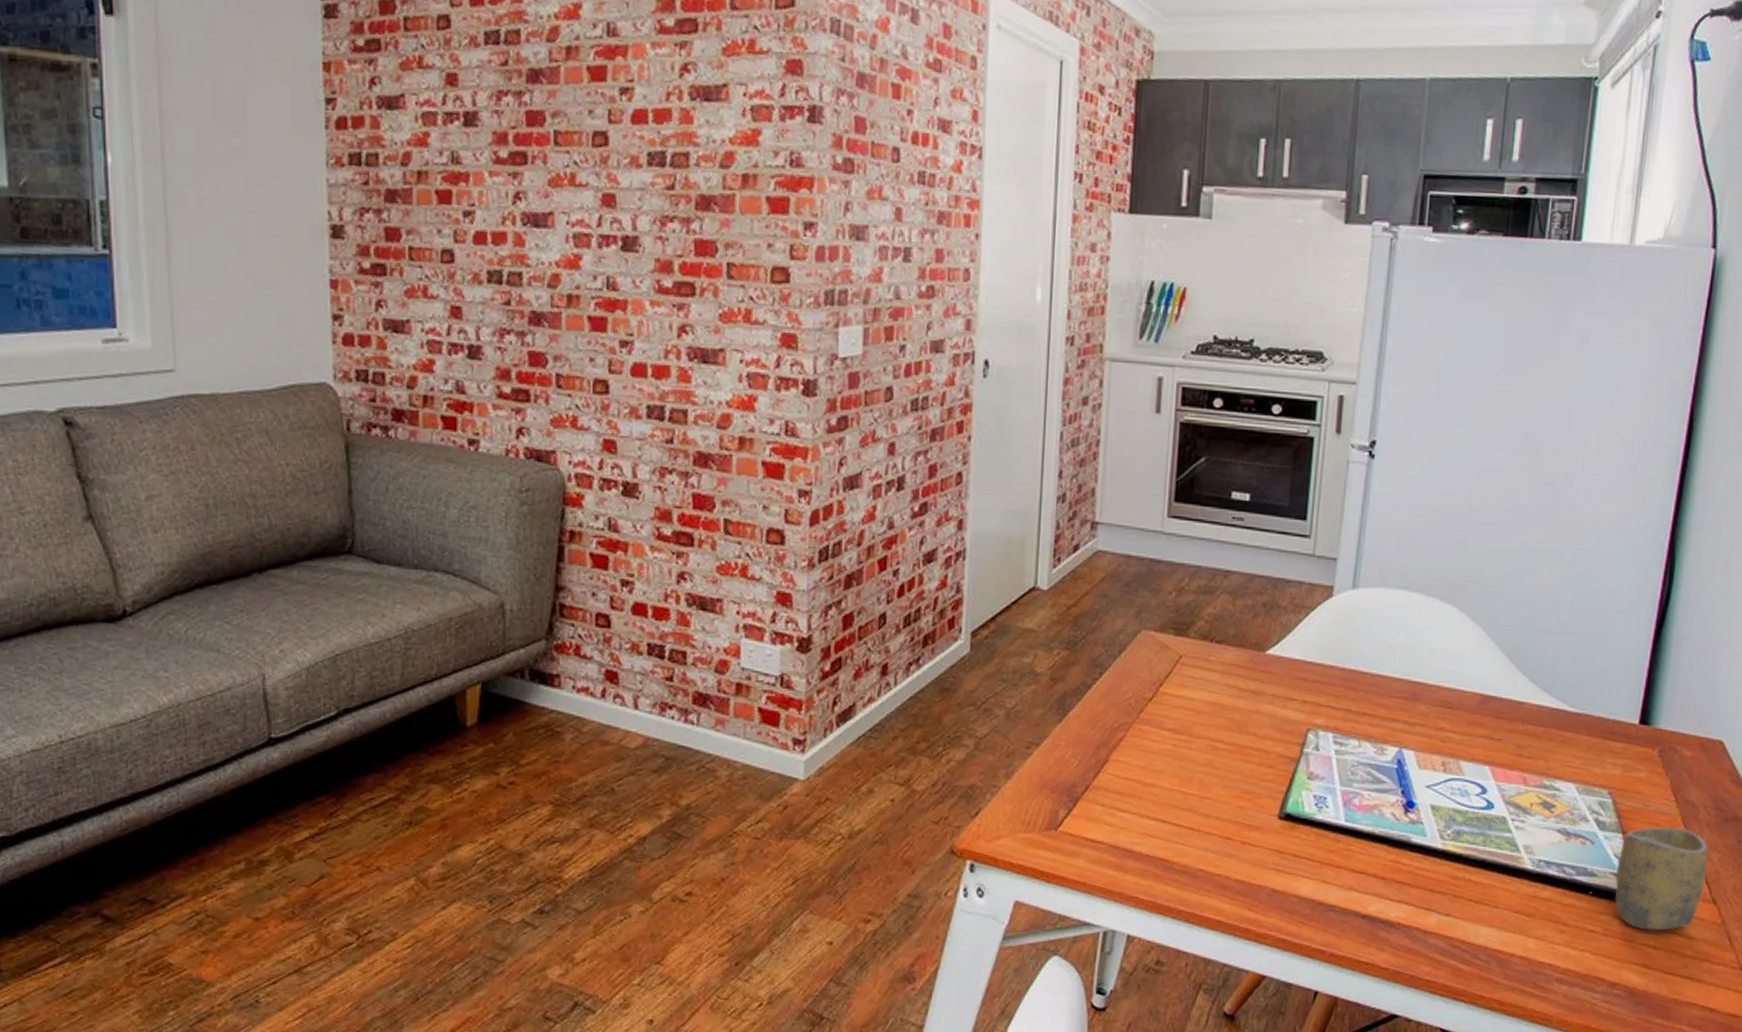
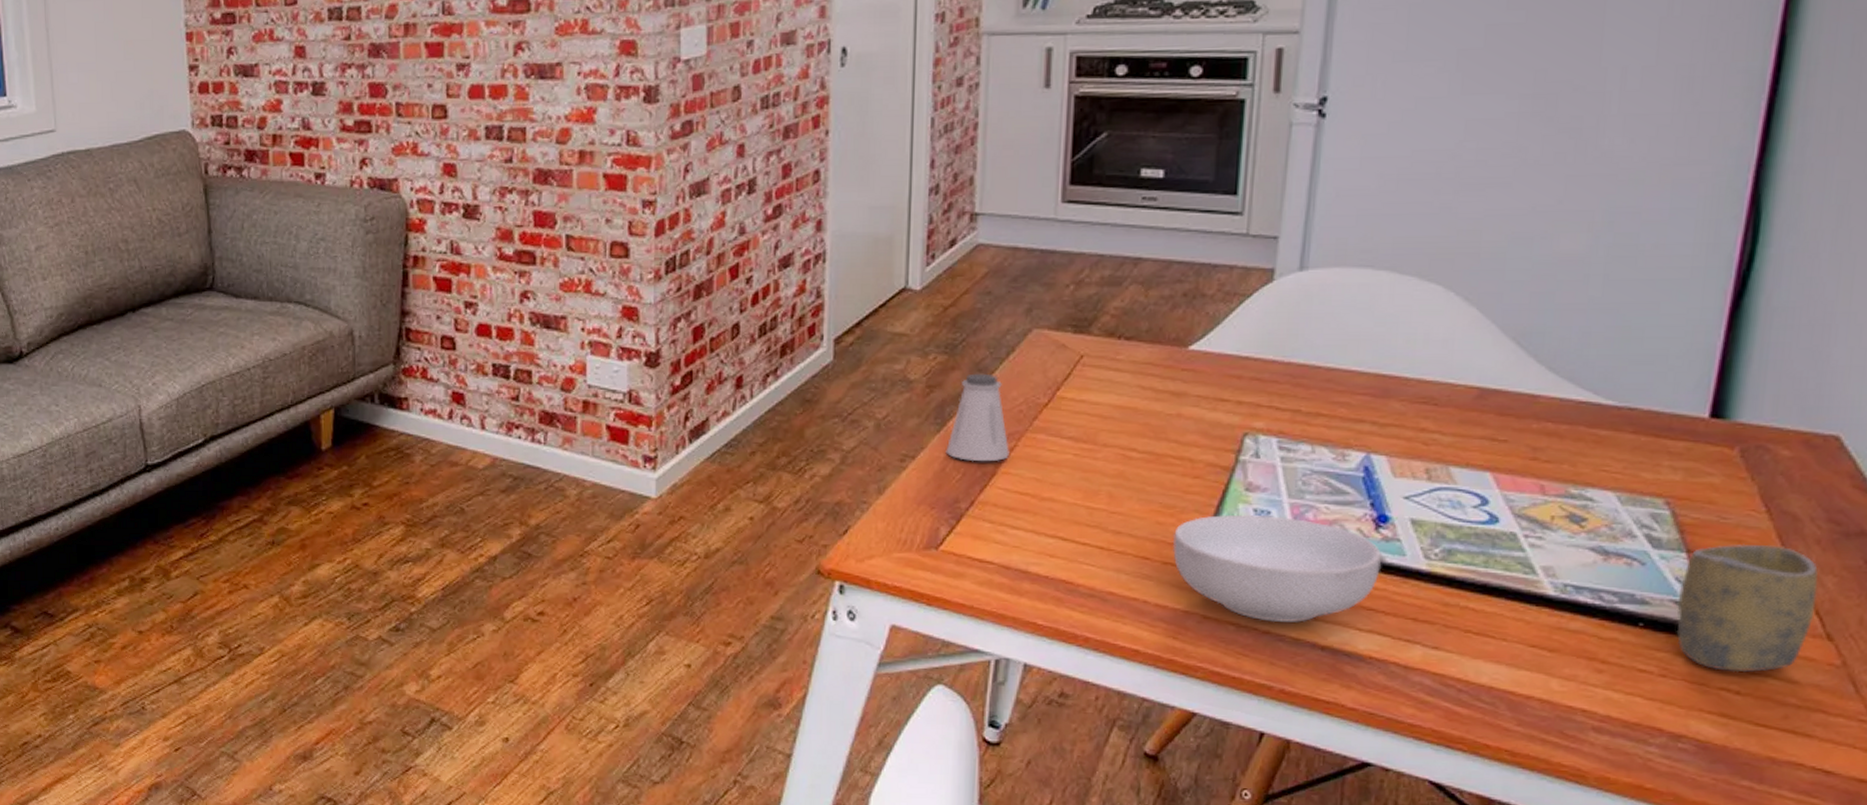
saltshaker: none [1065,669,1119,750] -> present [945,373,1009,462]
cereal bowl: none [1250,800,1409,894] -> present [1172,514,1382,622]

